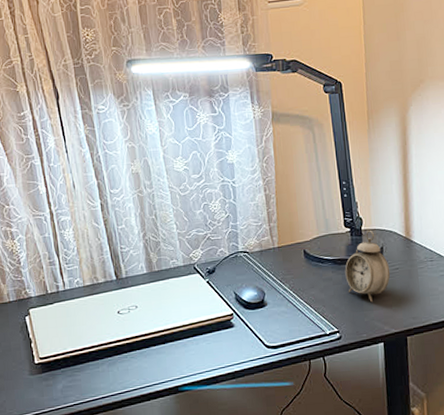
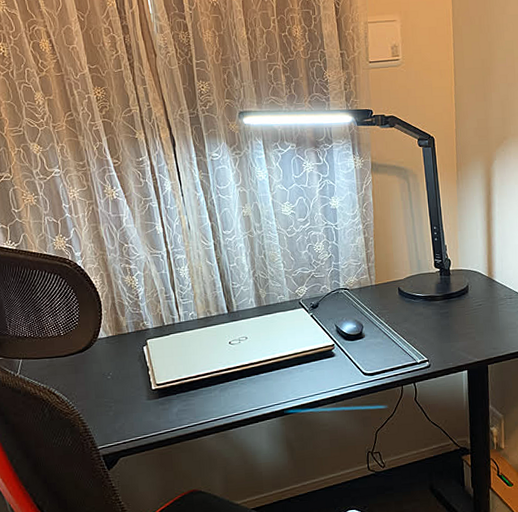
alarm clock: present [345,230,391,303] -> none [434,271,475,335]

